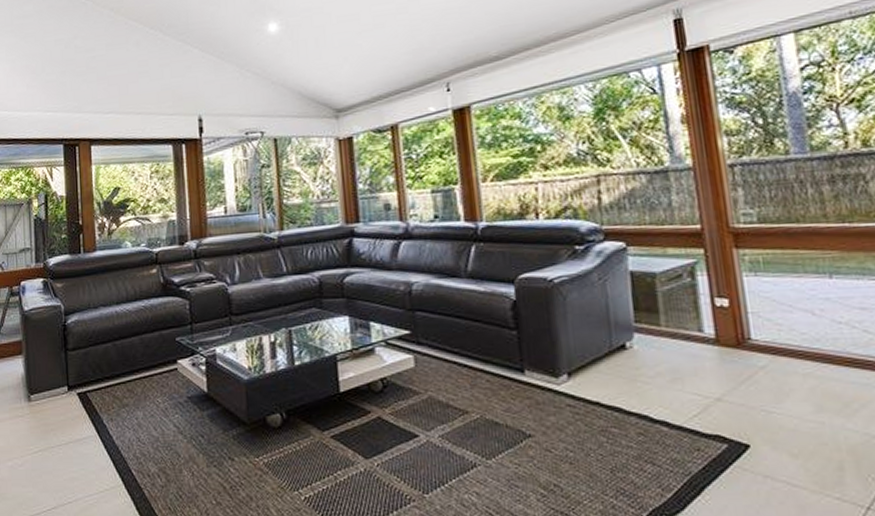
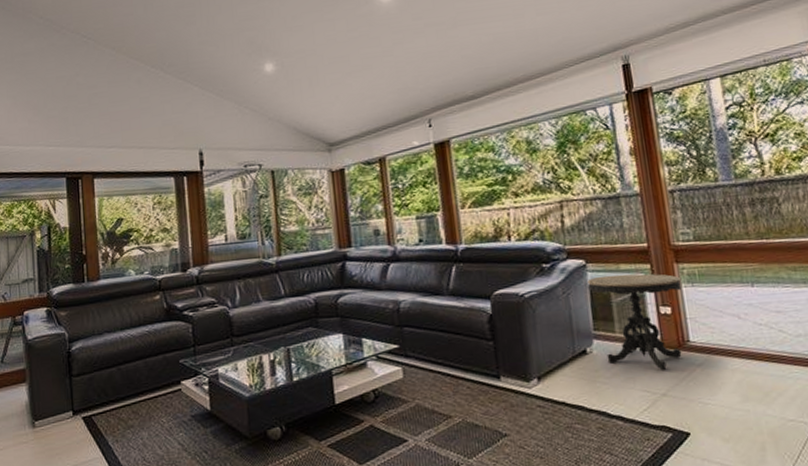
side table: none [628,259,742,371] -> present [587,273,682,370]

